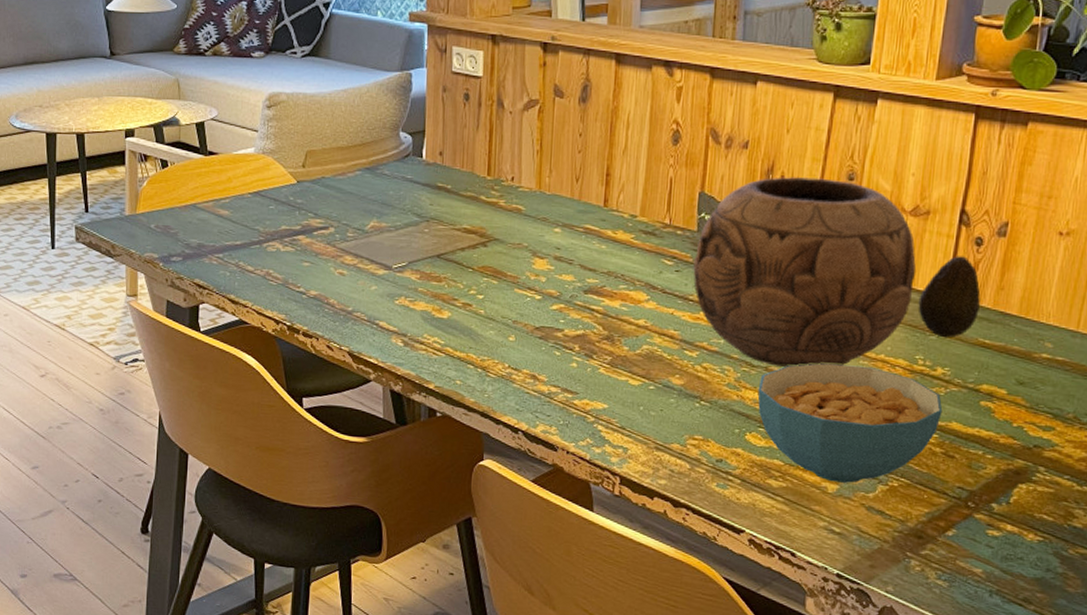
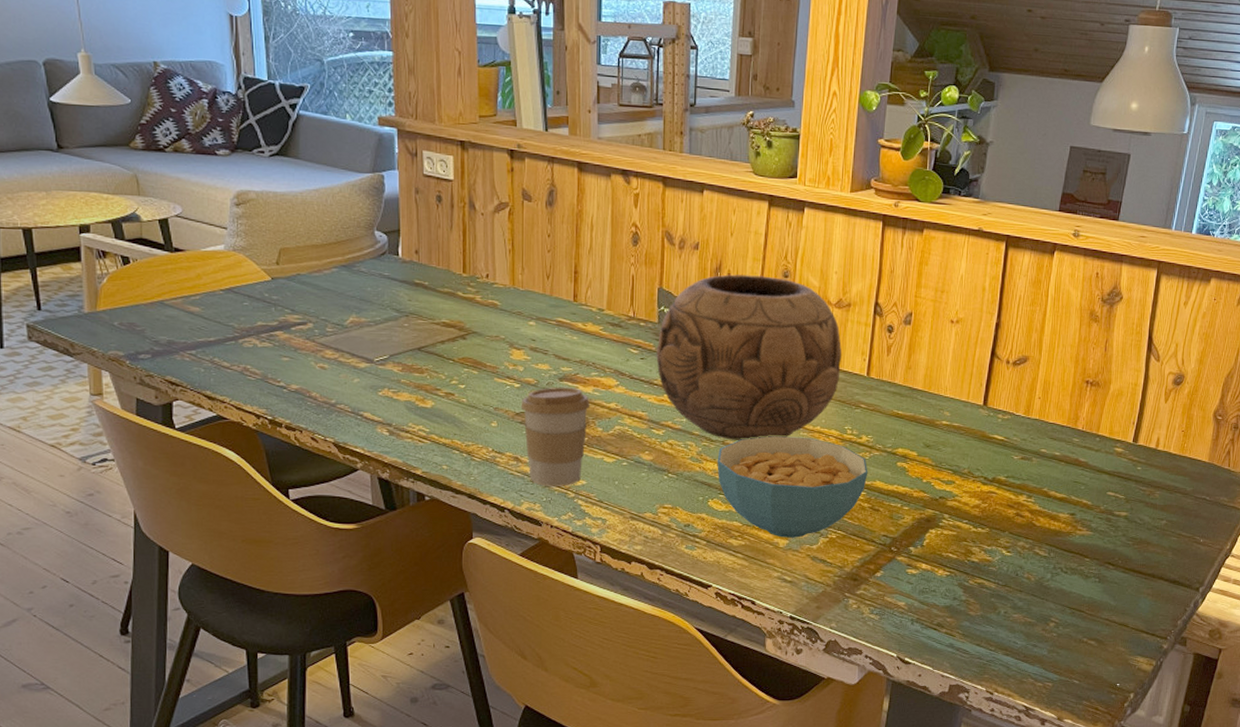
coffee cup: none [541,300,616,410] -> present [520,387,590,487]
fruit: present [918,256,981,338] -> none [845,341,894,411]

